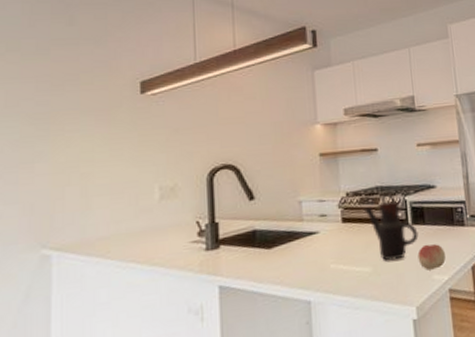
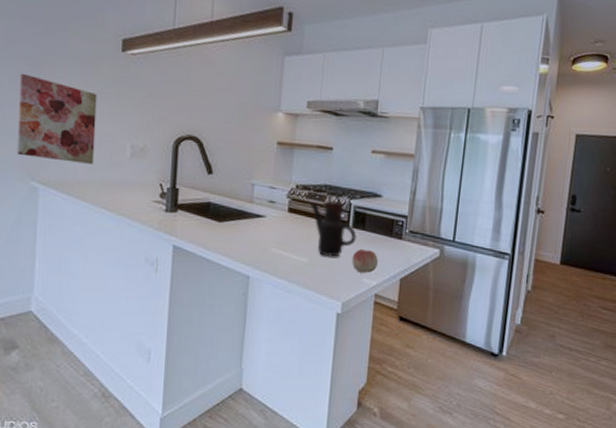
wall art: none [22,134,117,223] -> present [17,73,97,164]

